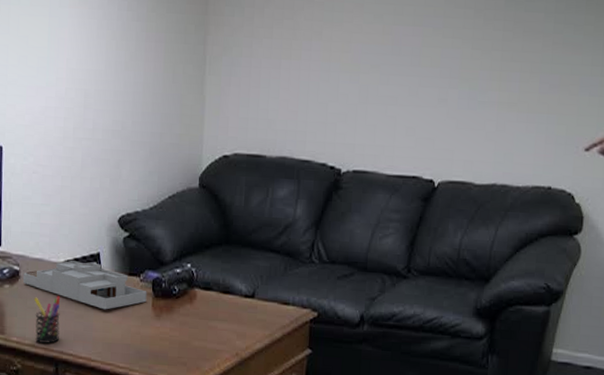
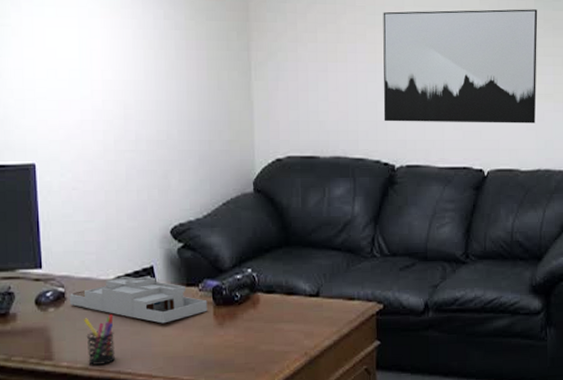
wall art: none [333,8,508,134] -> present [383,9,538,123]

